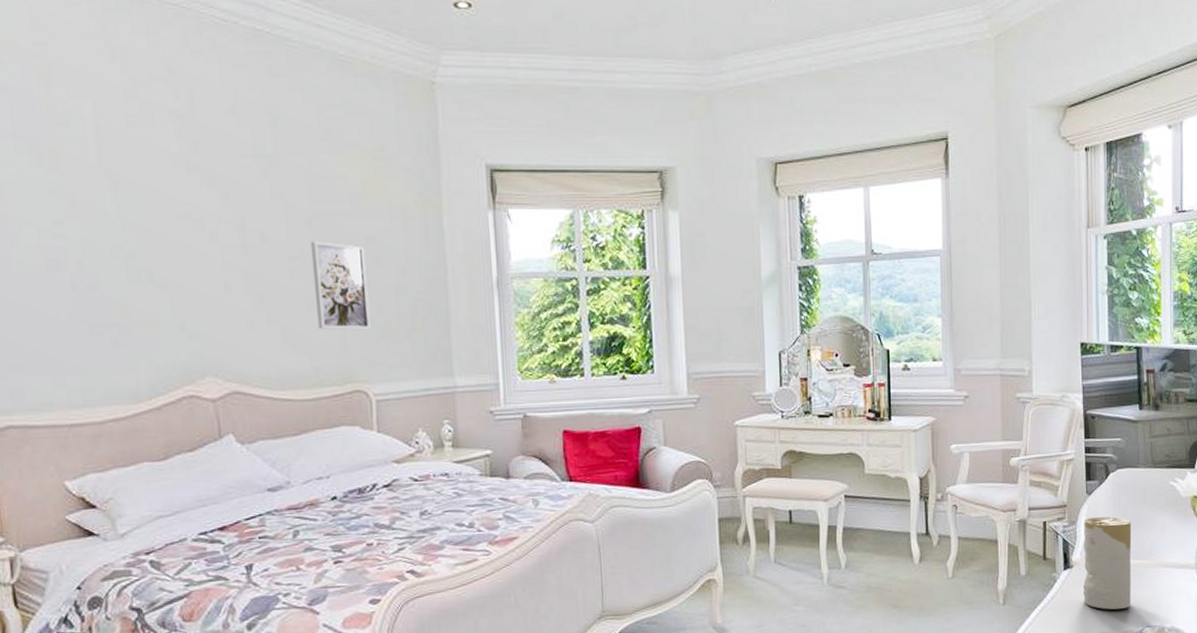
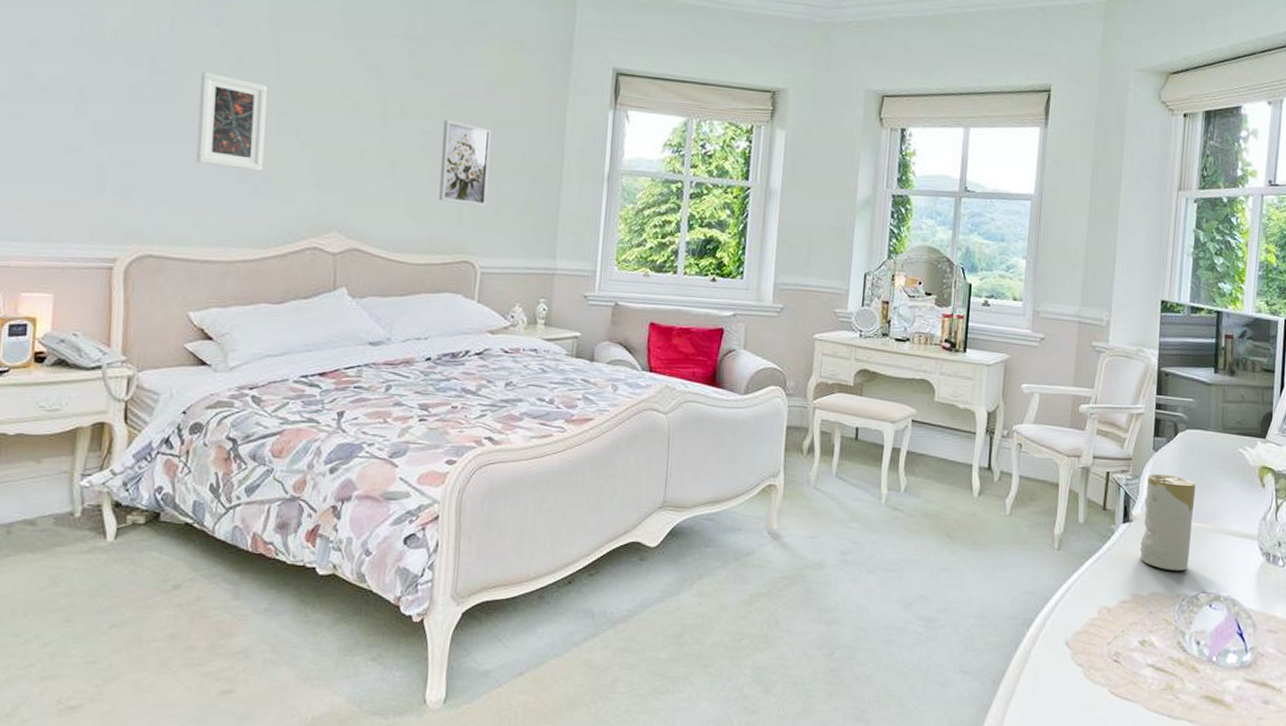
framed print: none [30,218,120,321] -> present [196,71,268,172]

